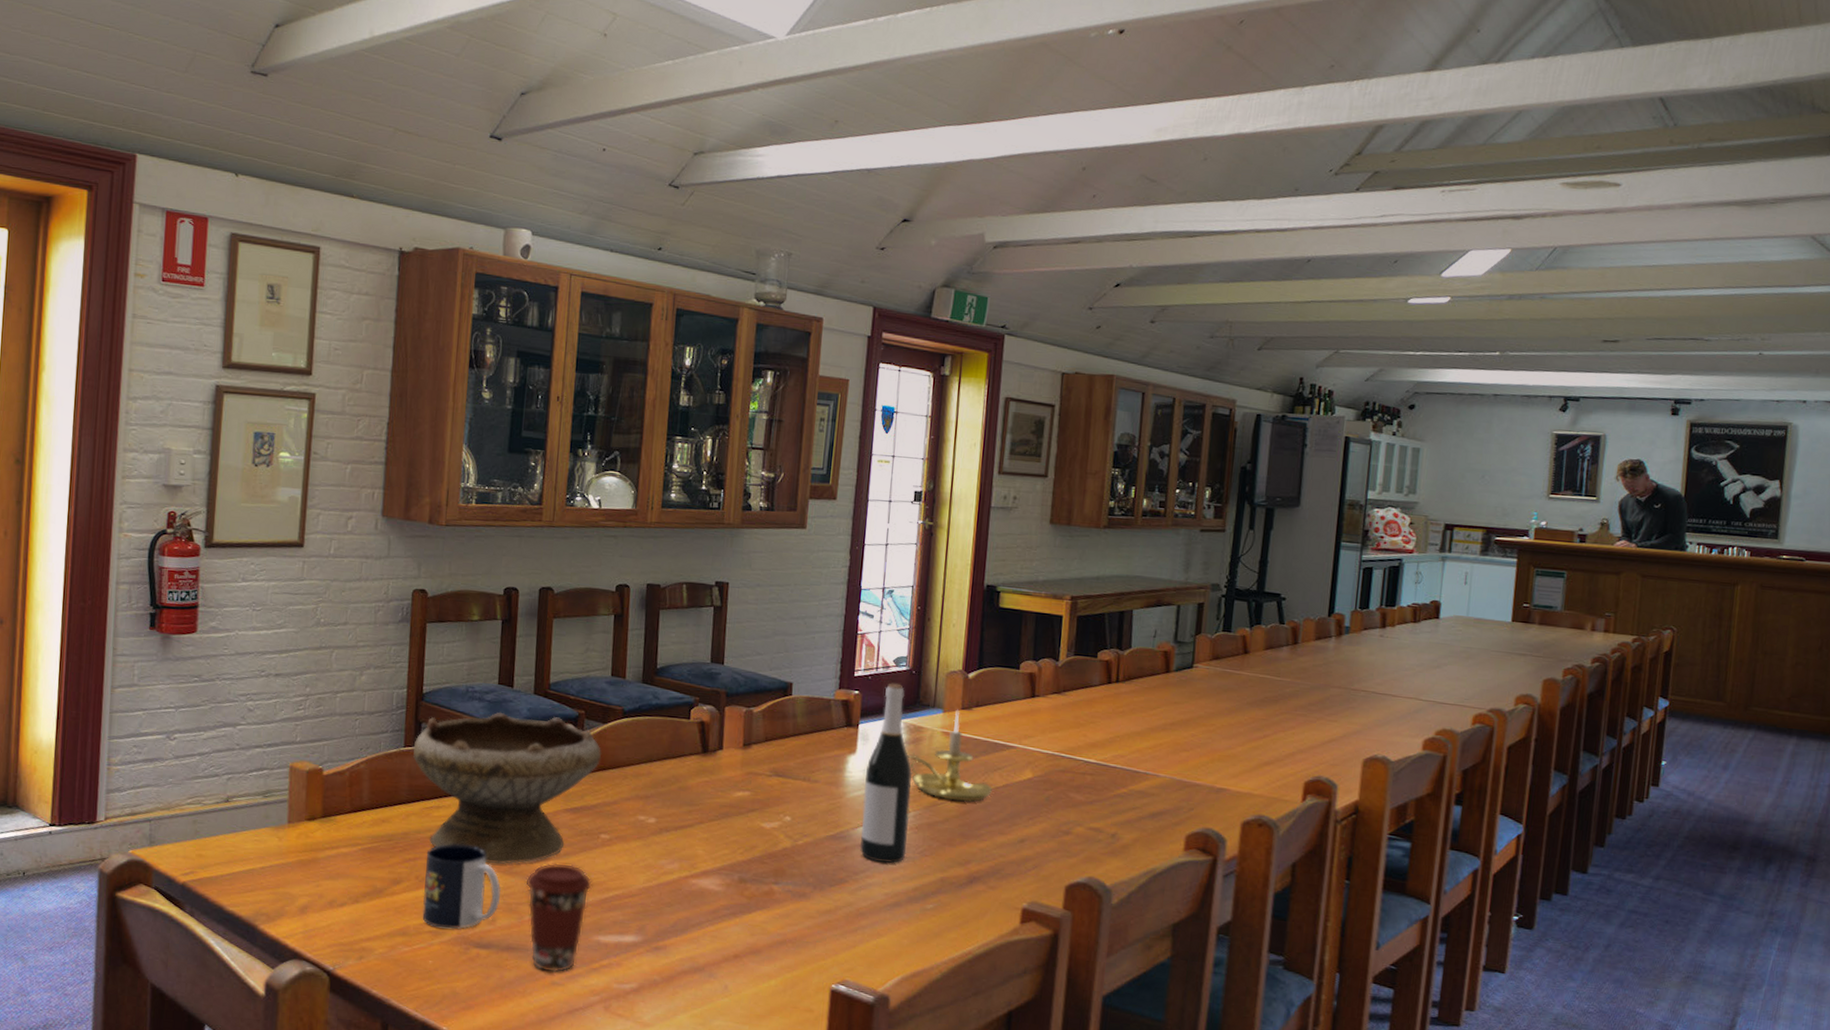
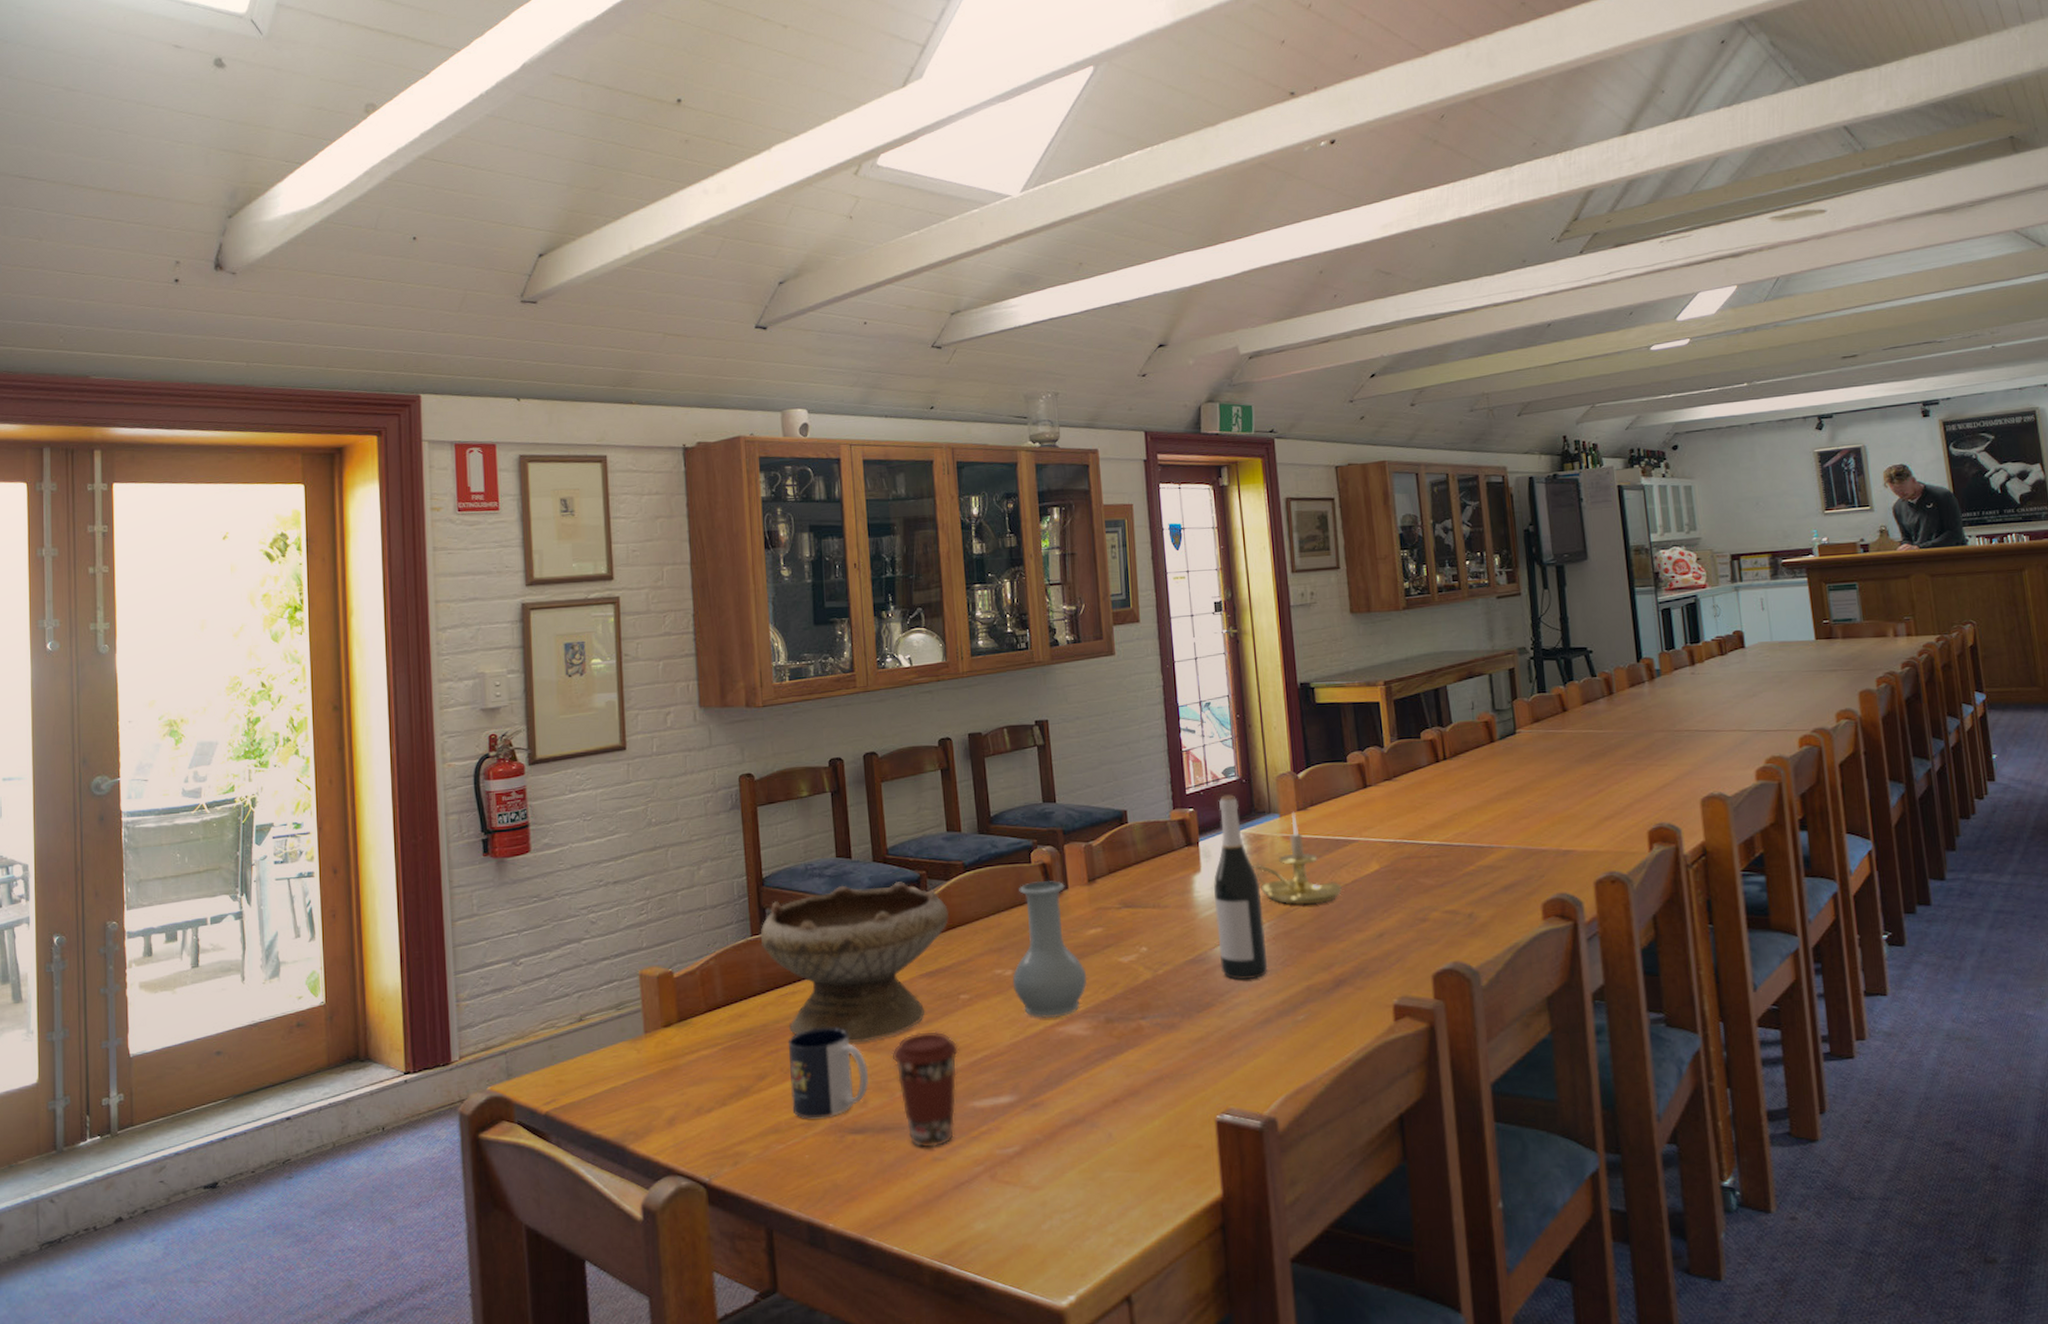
vase: none [653,737,728,871] -> present [1012,880,1088,1019]

